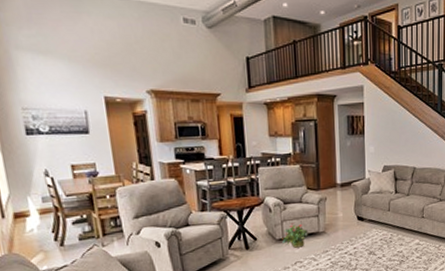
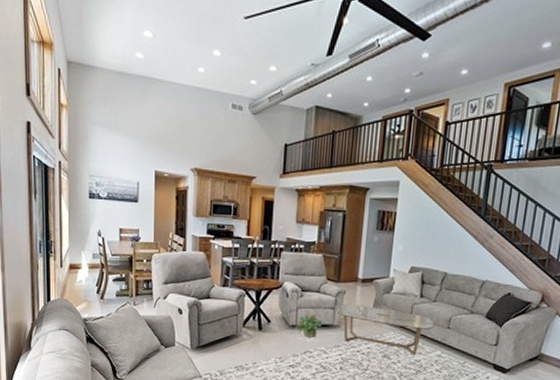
coffee table: none [320,208,410,248] -> present [336,304,434,356]

